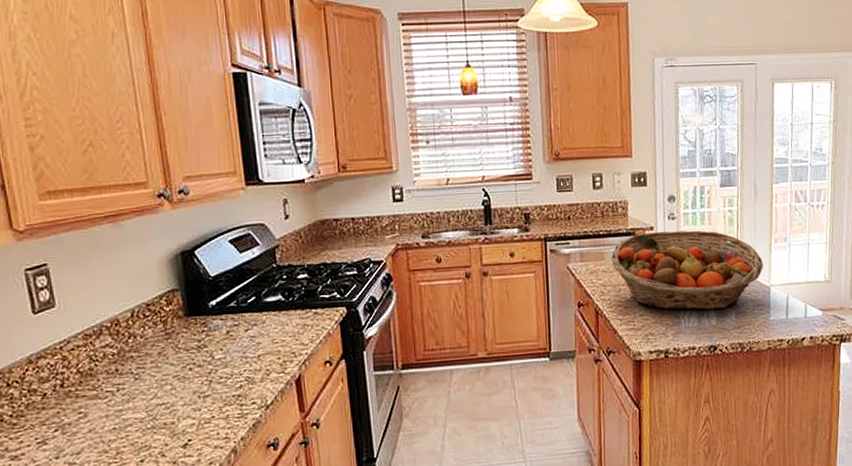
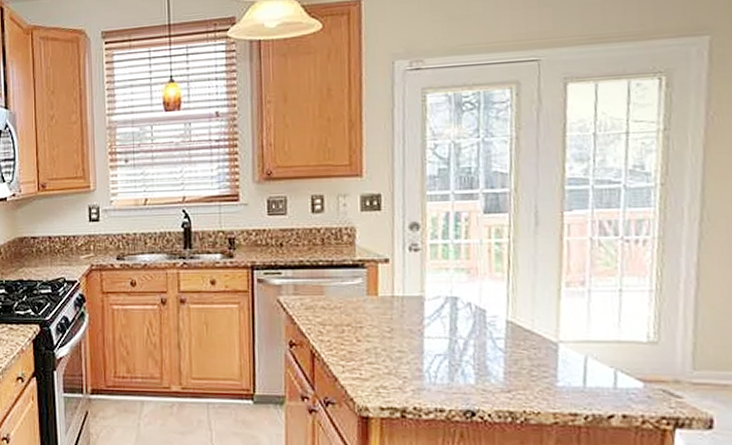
fruit basket: present [611,230,763,310] -> none [332,264,548,366]

